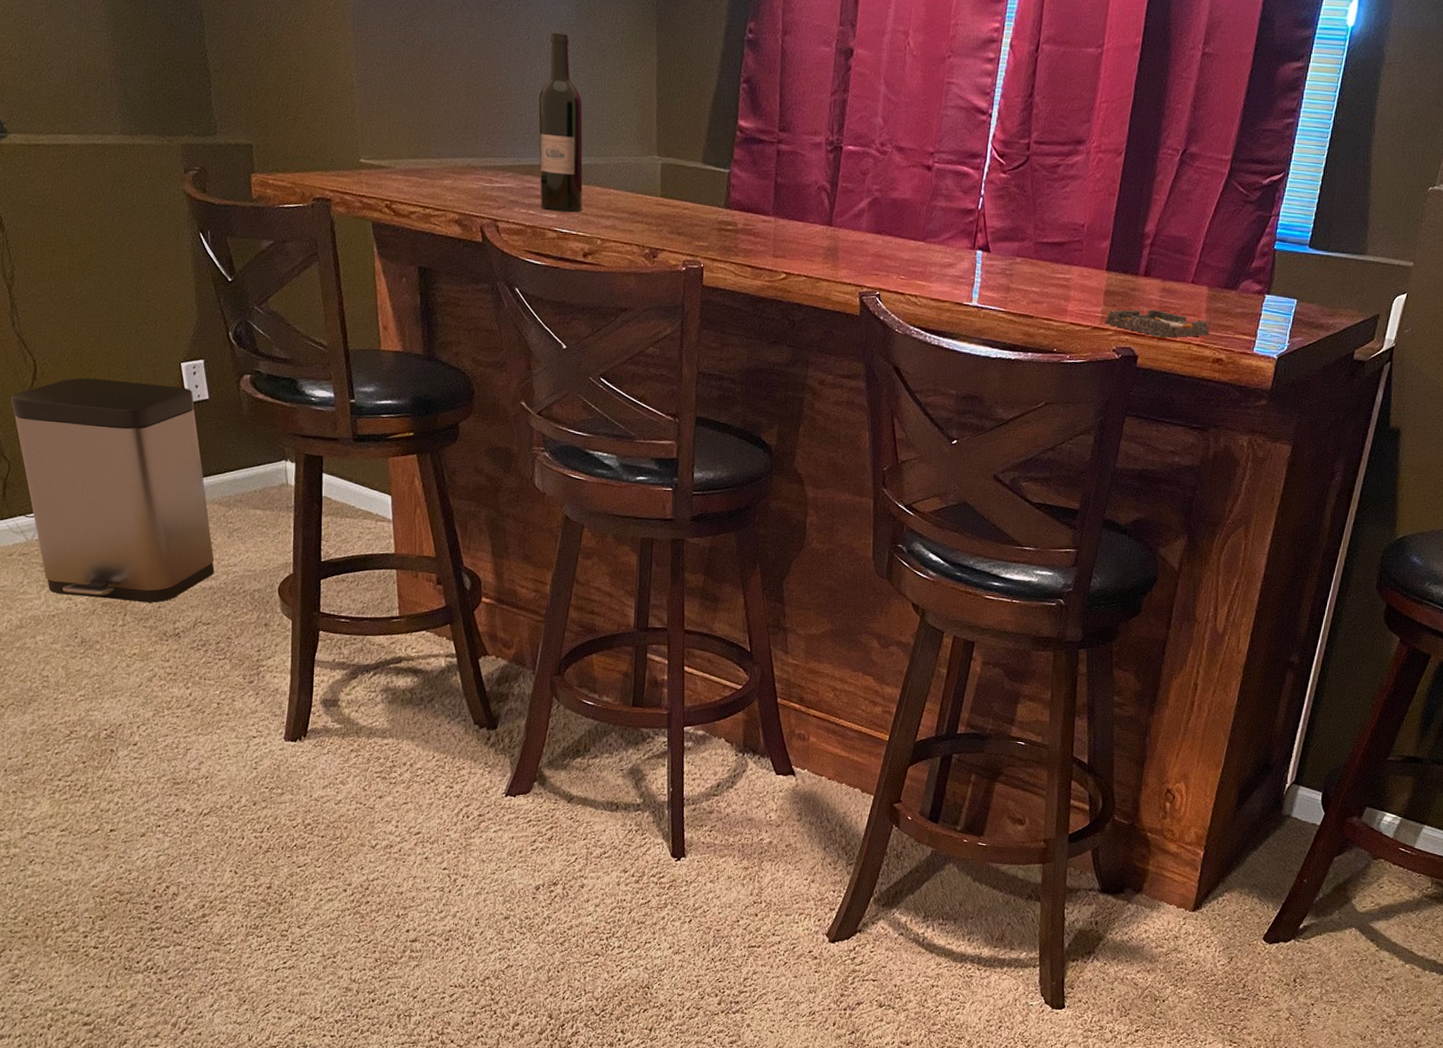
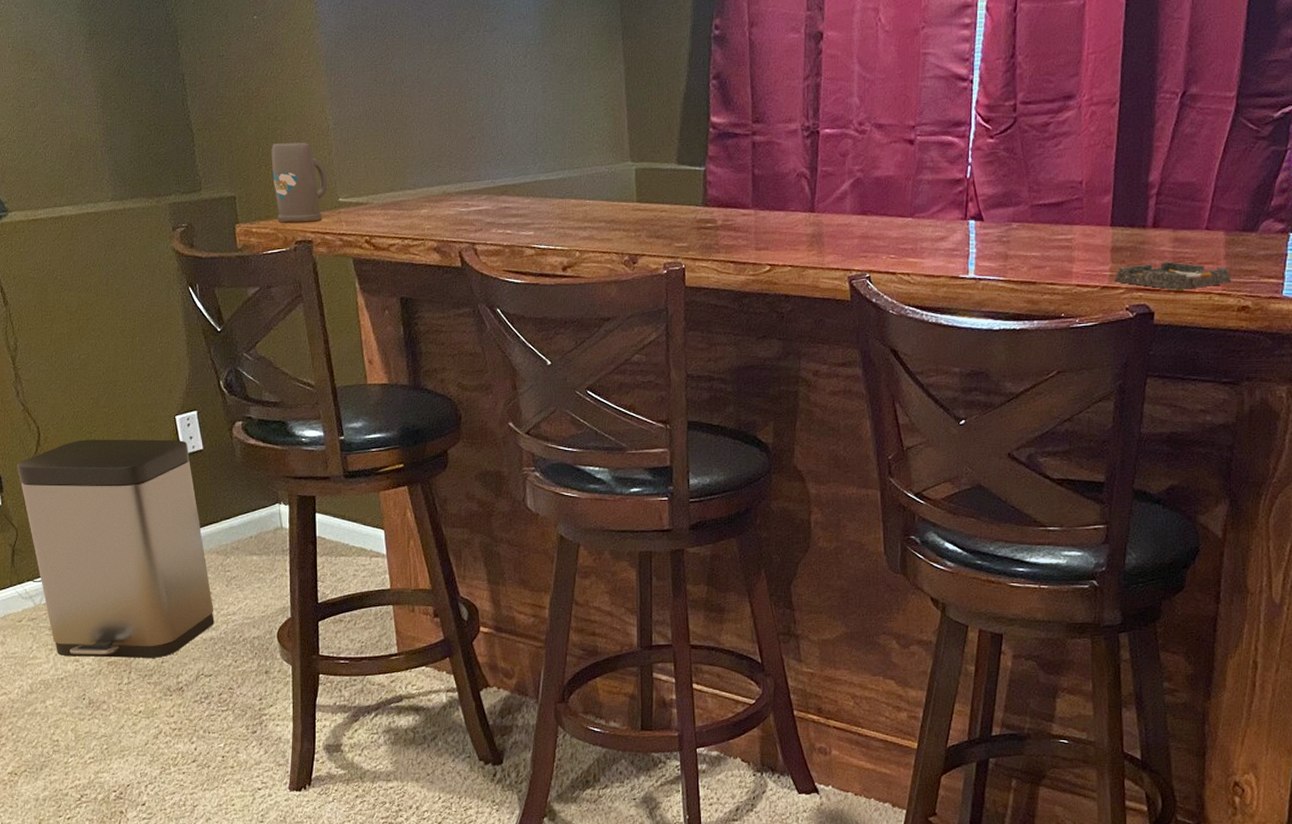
beer mug: none [291,94,350,181] -> present [271,142,328,224]
wine bottle: present [538,32,583,213] -> none [509,52,559,229]

